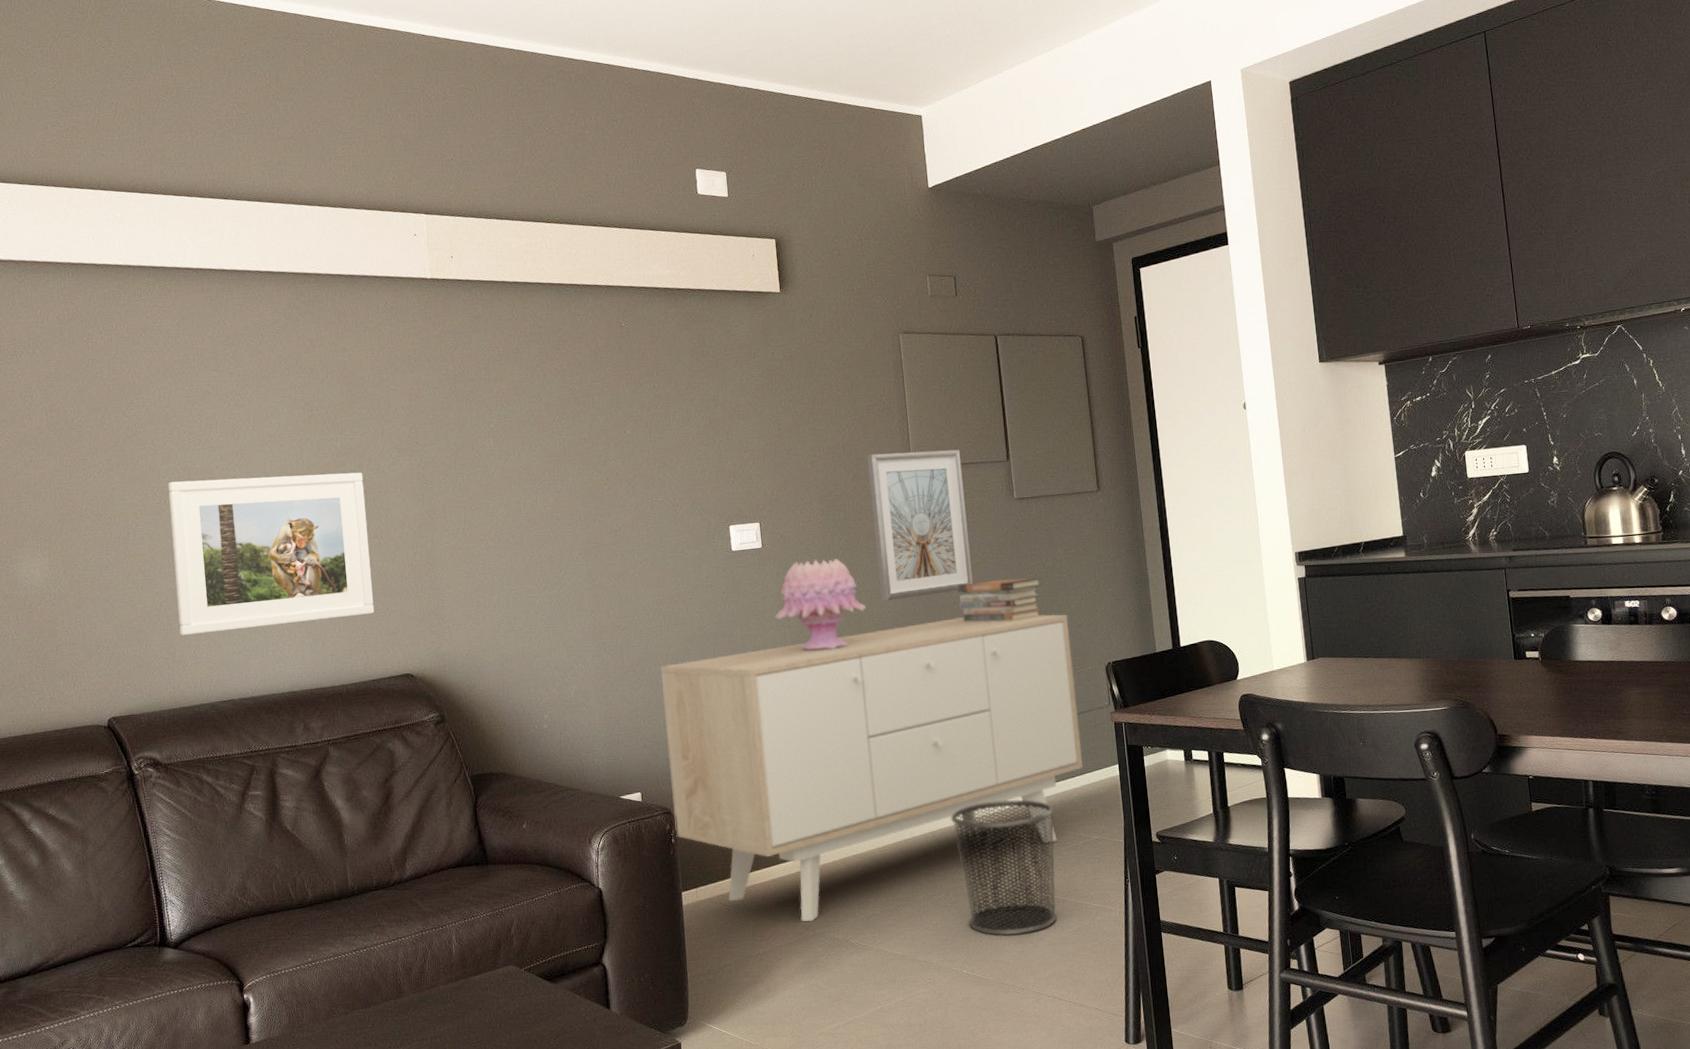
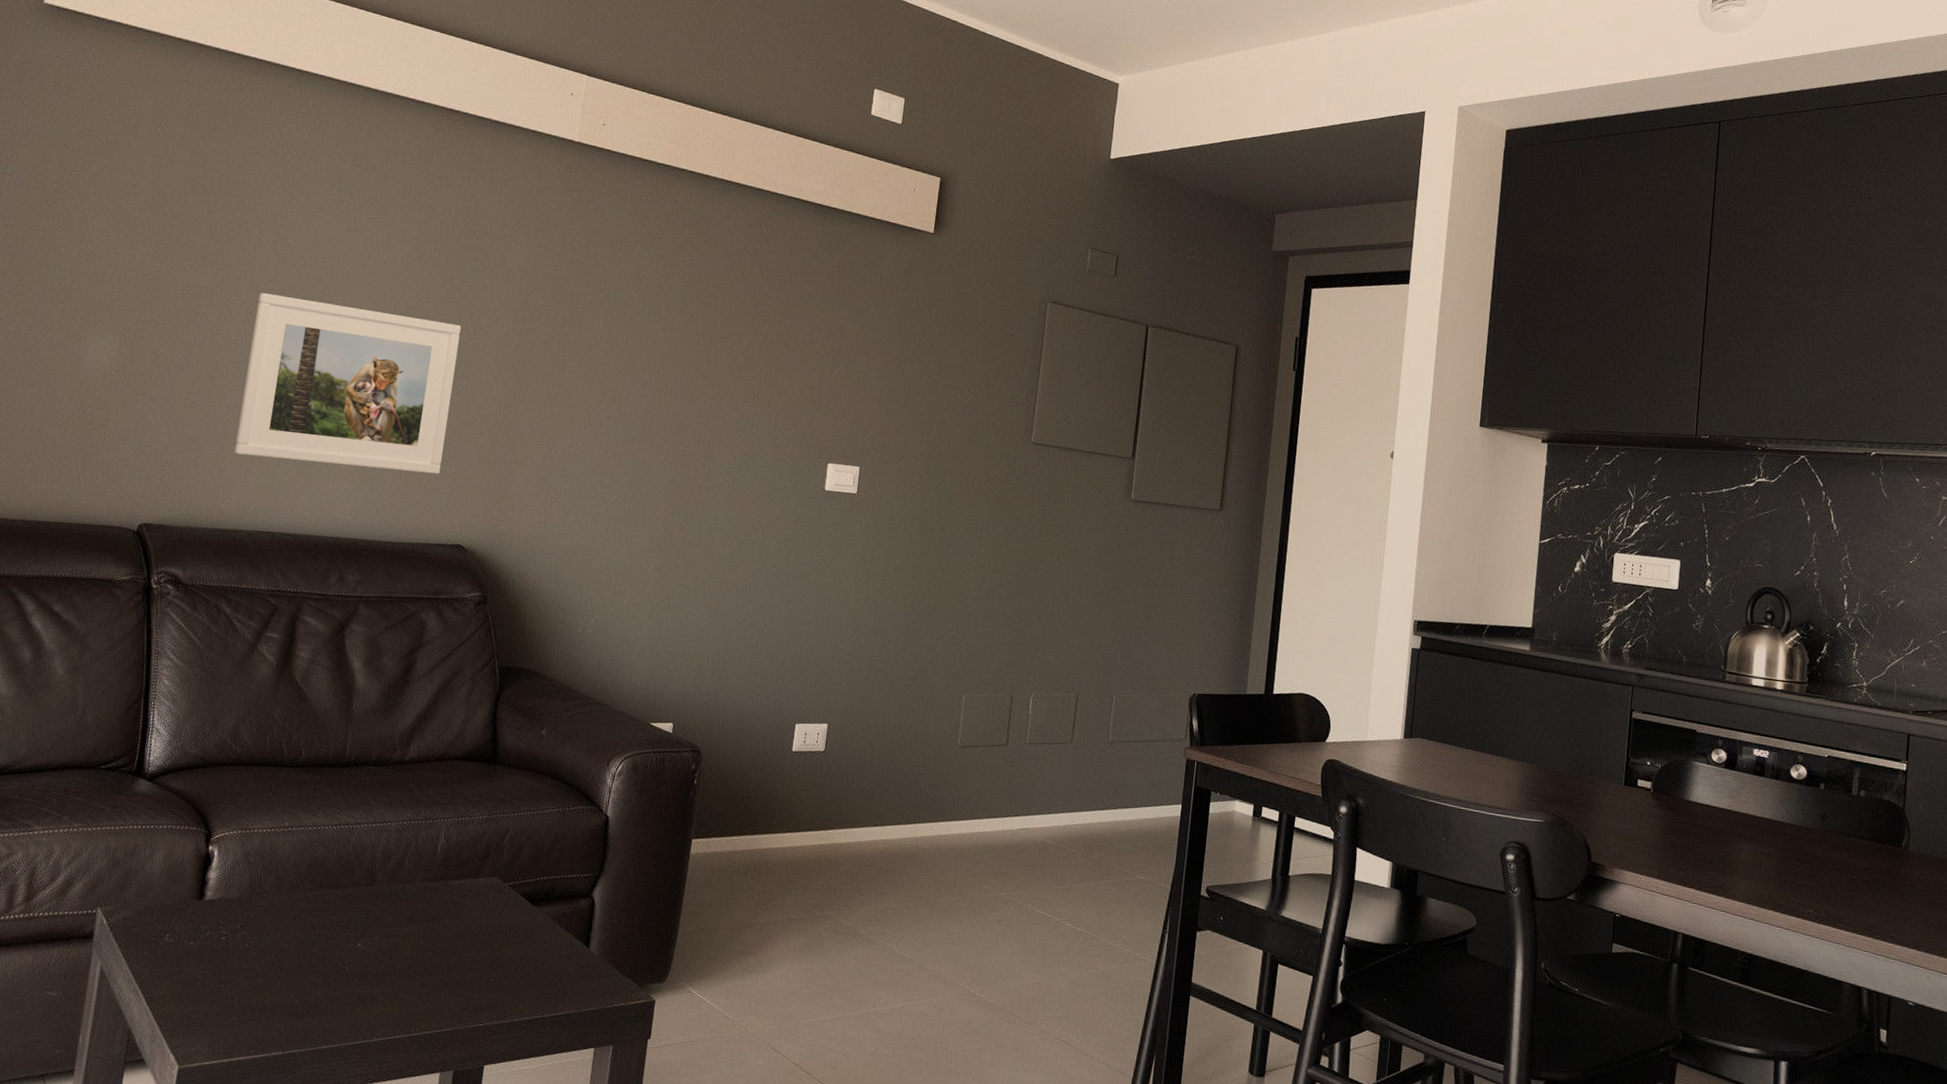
sideboard: present [661,614,1083,922] -> none [700,594,1161,901]
decorative vase: present [775,559,866,650] -> none [854,516,952,616]
picture frame: present [867,449,973,602] -> none [969,420,1085,584]
waste bin: present [950,800,1057,936] -> none [988,813,1103,965]
book stack: present [957,578,1042,622] -> none [1048,577,1141,629]

